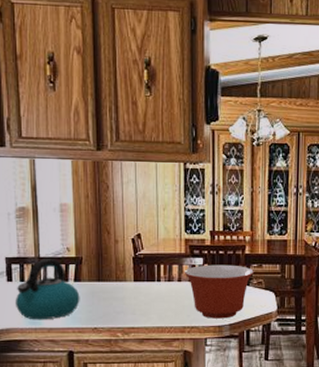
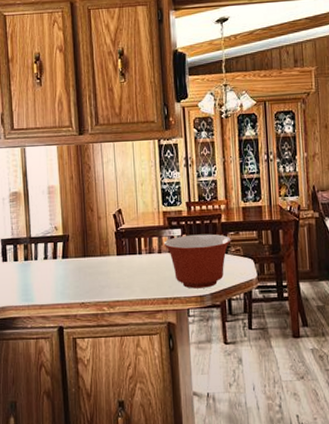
kettle: present [14,259,80,320] -> none [9,238,68,298]

